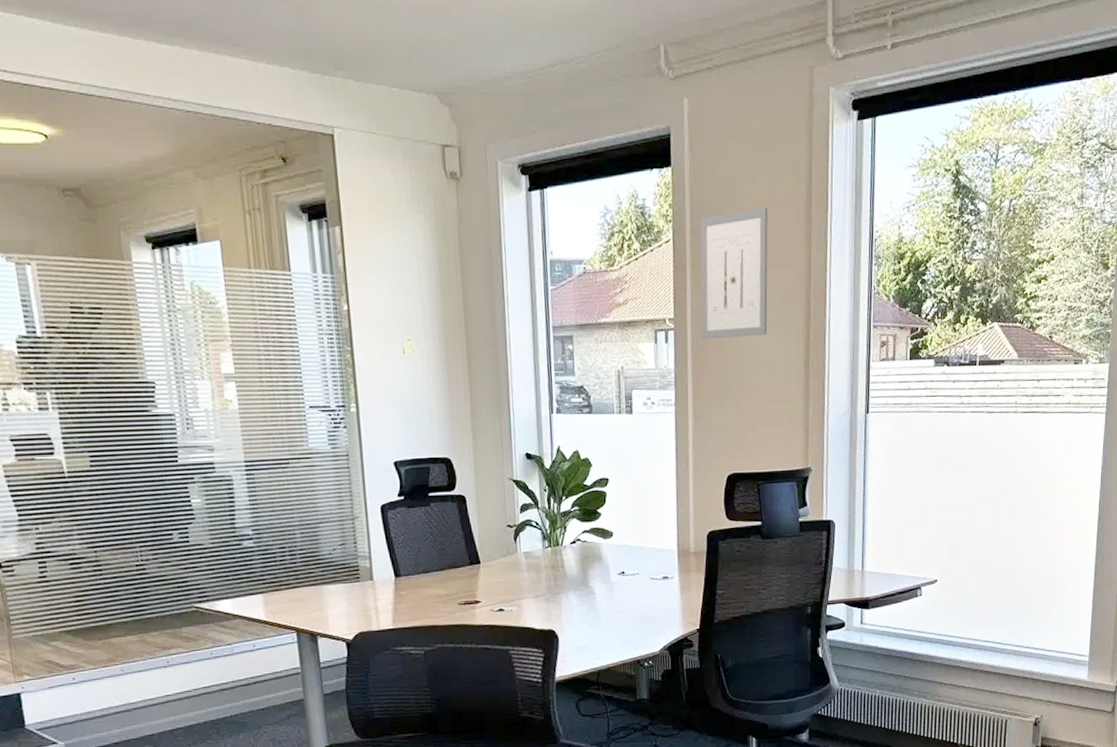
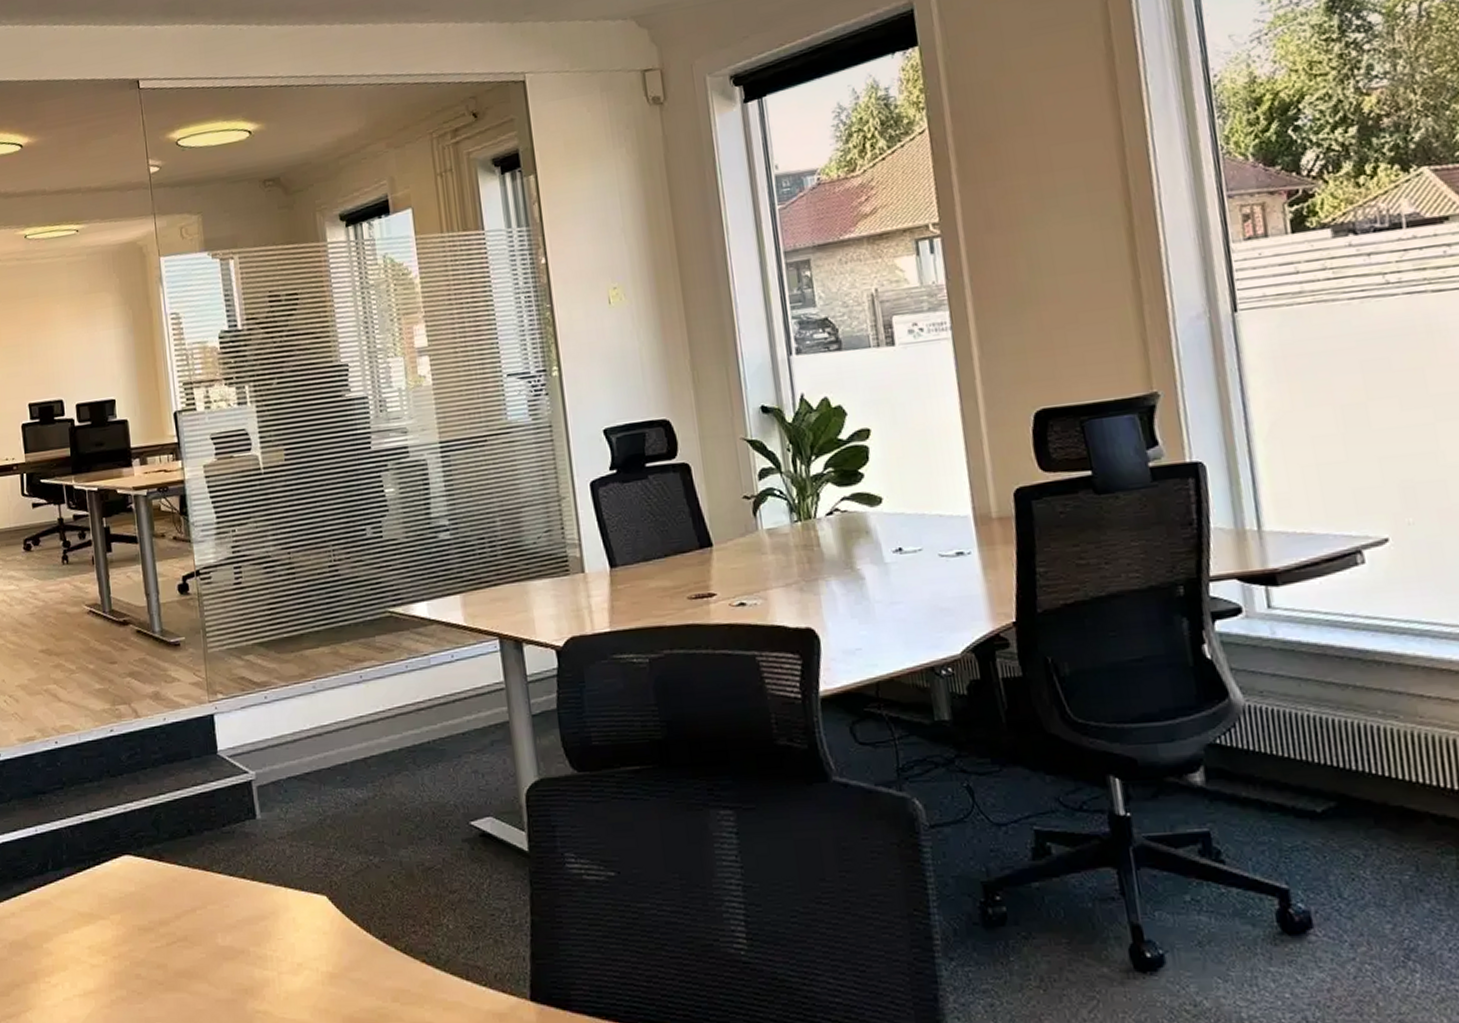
wall art: present [700,208,768,339] -> none [962,72,1070,244]

